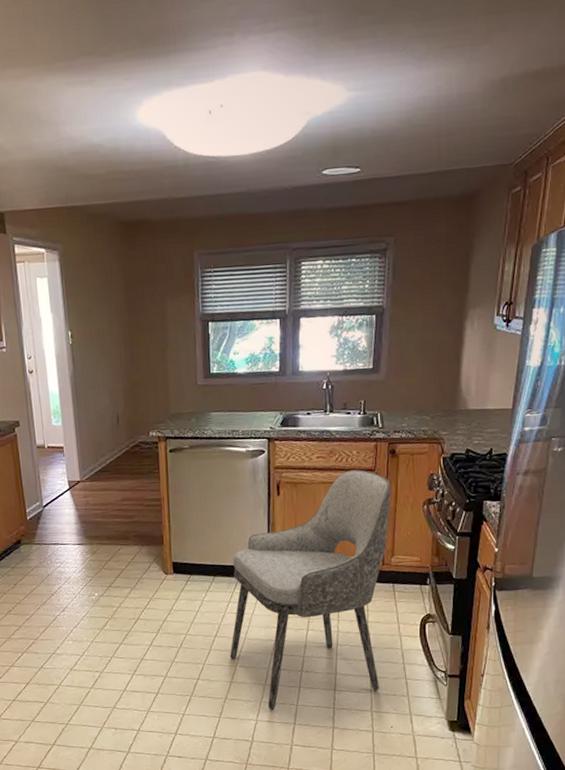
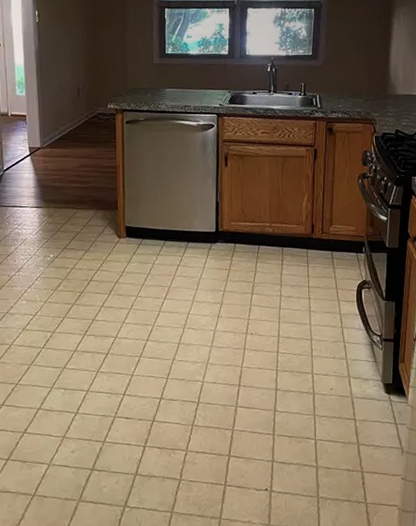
dining chair: present [230,469,391,711] -> none [179,145,329,373]

